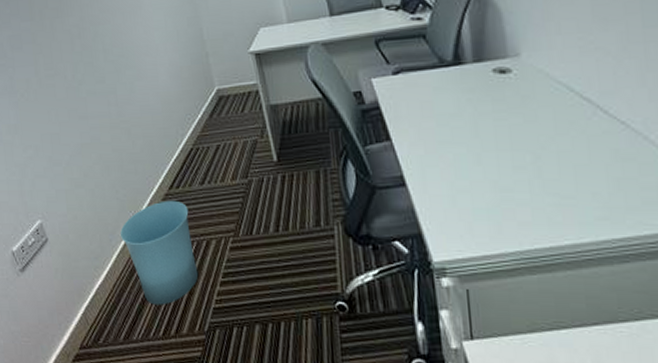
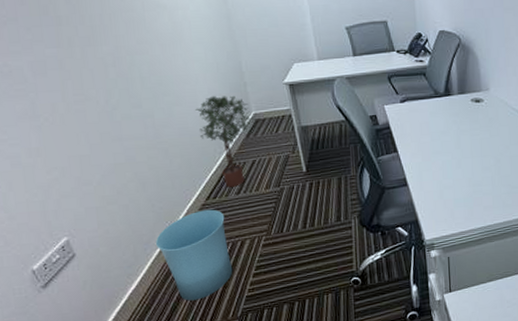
potted tree: none [156,68,217,176] -> present [195,95,253,187]

